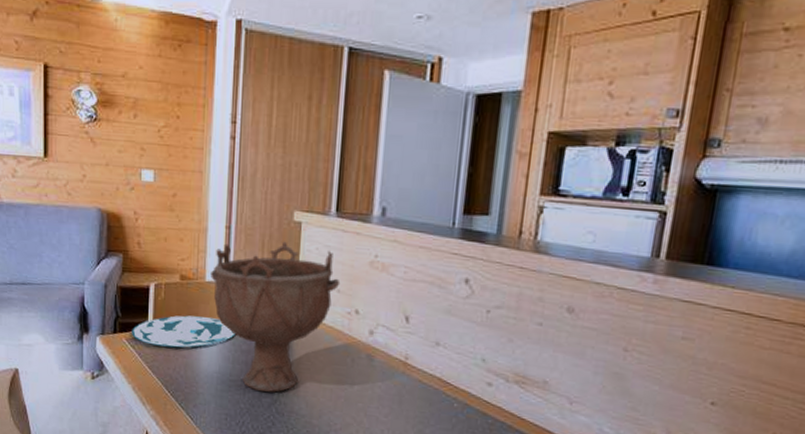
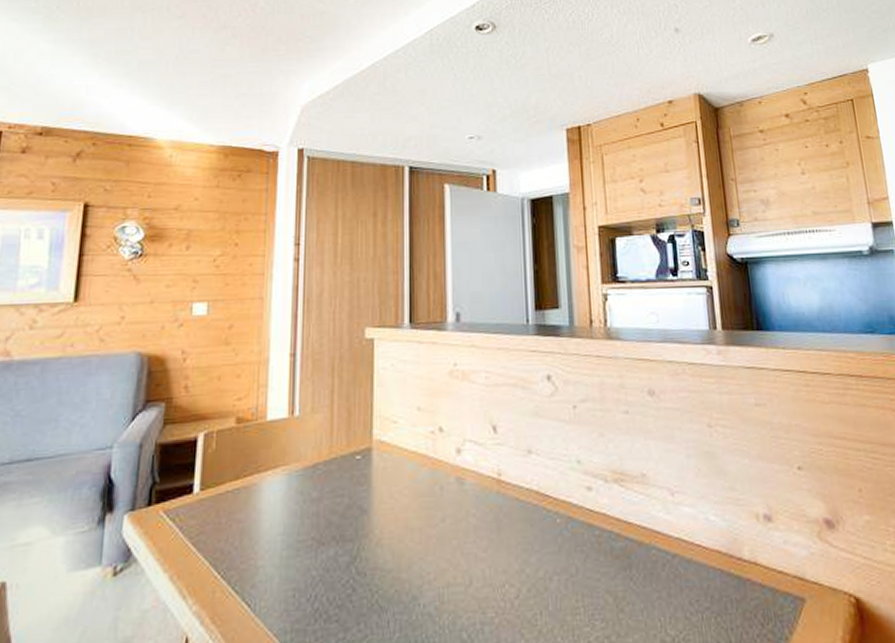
plate: present [131,315,236,348] -> none [170,463,304,513]
decorative bowl: present [209,241,341,393] -> none [272,362,420,549]

